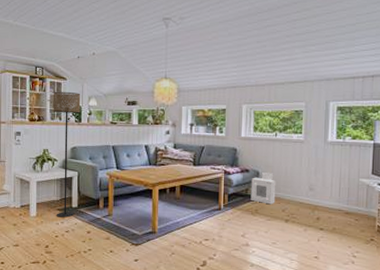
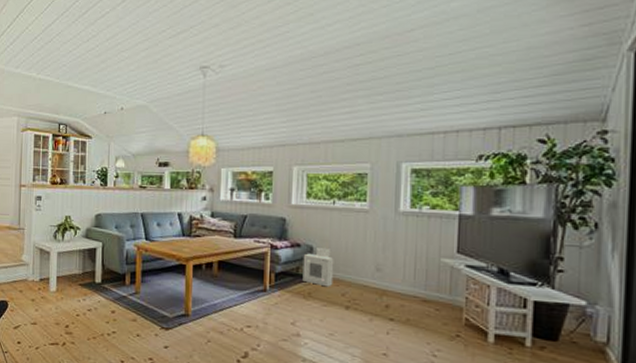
floor lamp: present [53,91,81,218] -> none [76,151,107,294]

